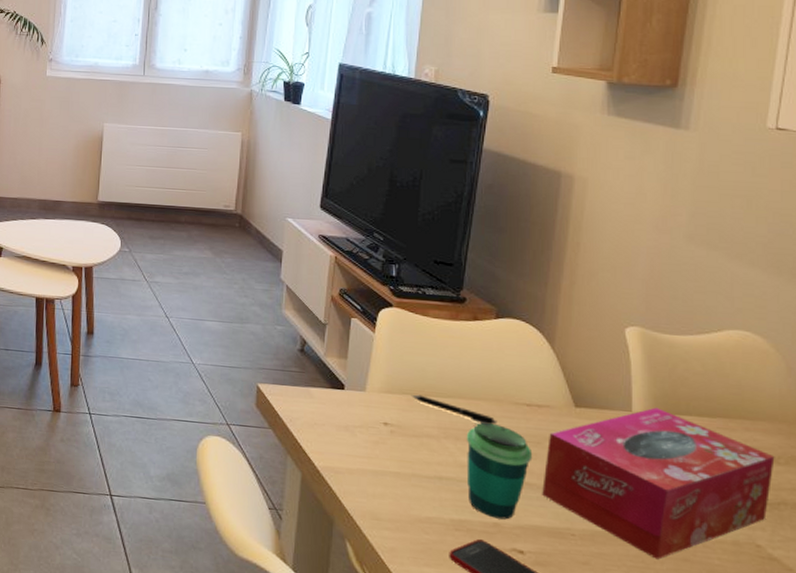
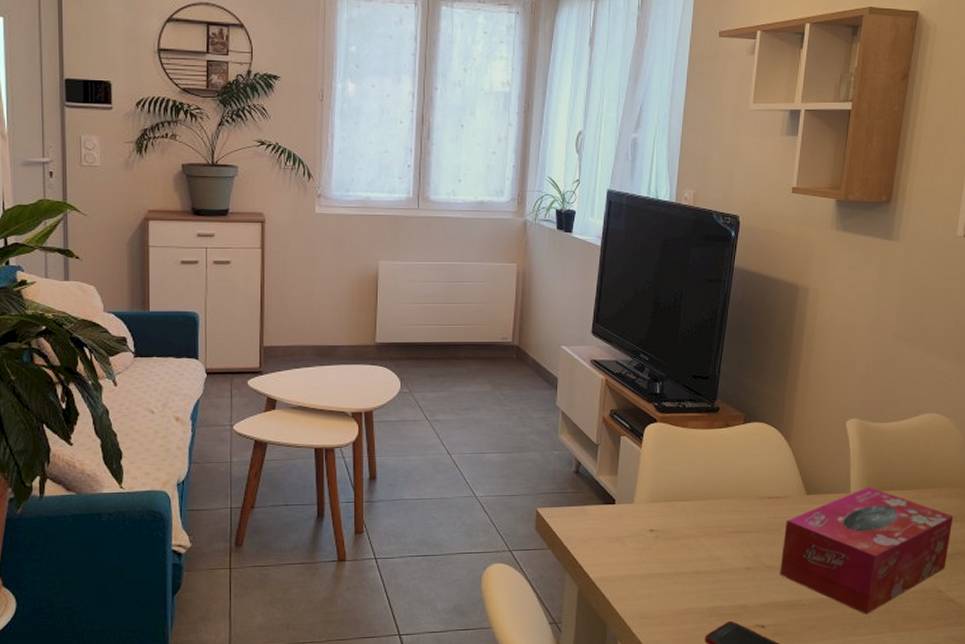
pen: present [411,394,497,425] -> none [673,500,745,519]
cup: present [466,422,533,520] -> none [719,517,773,601]

